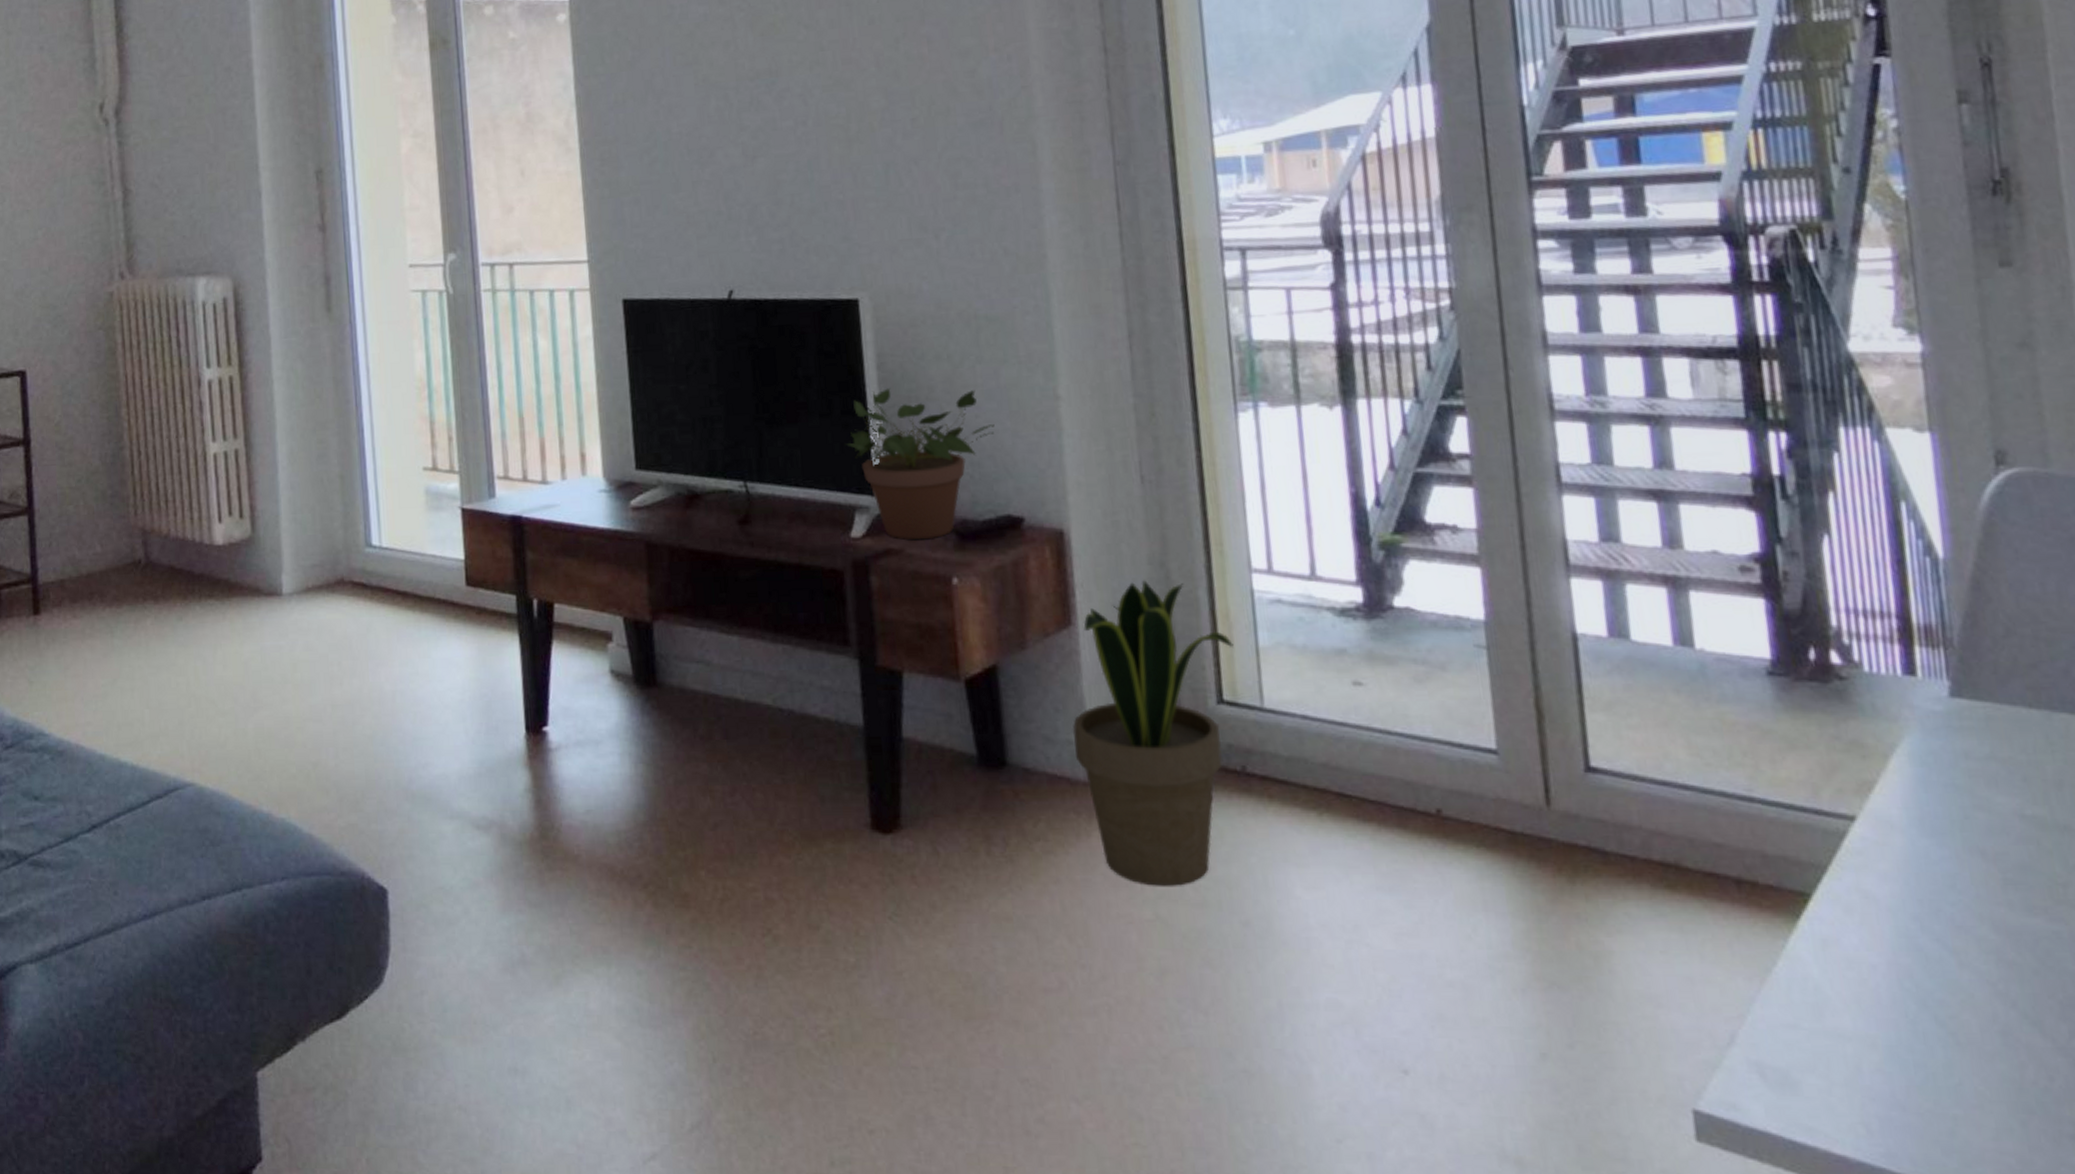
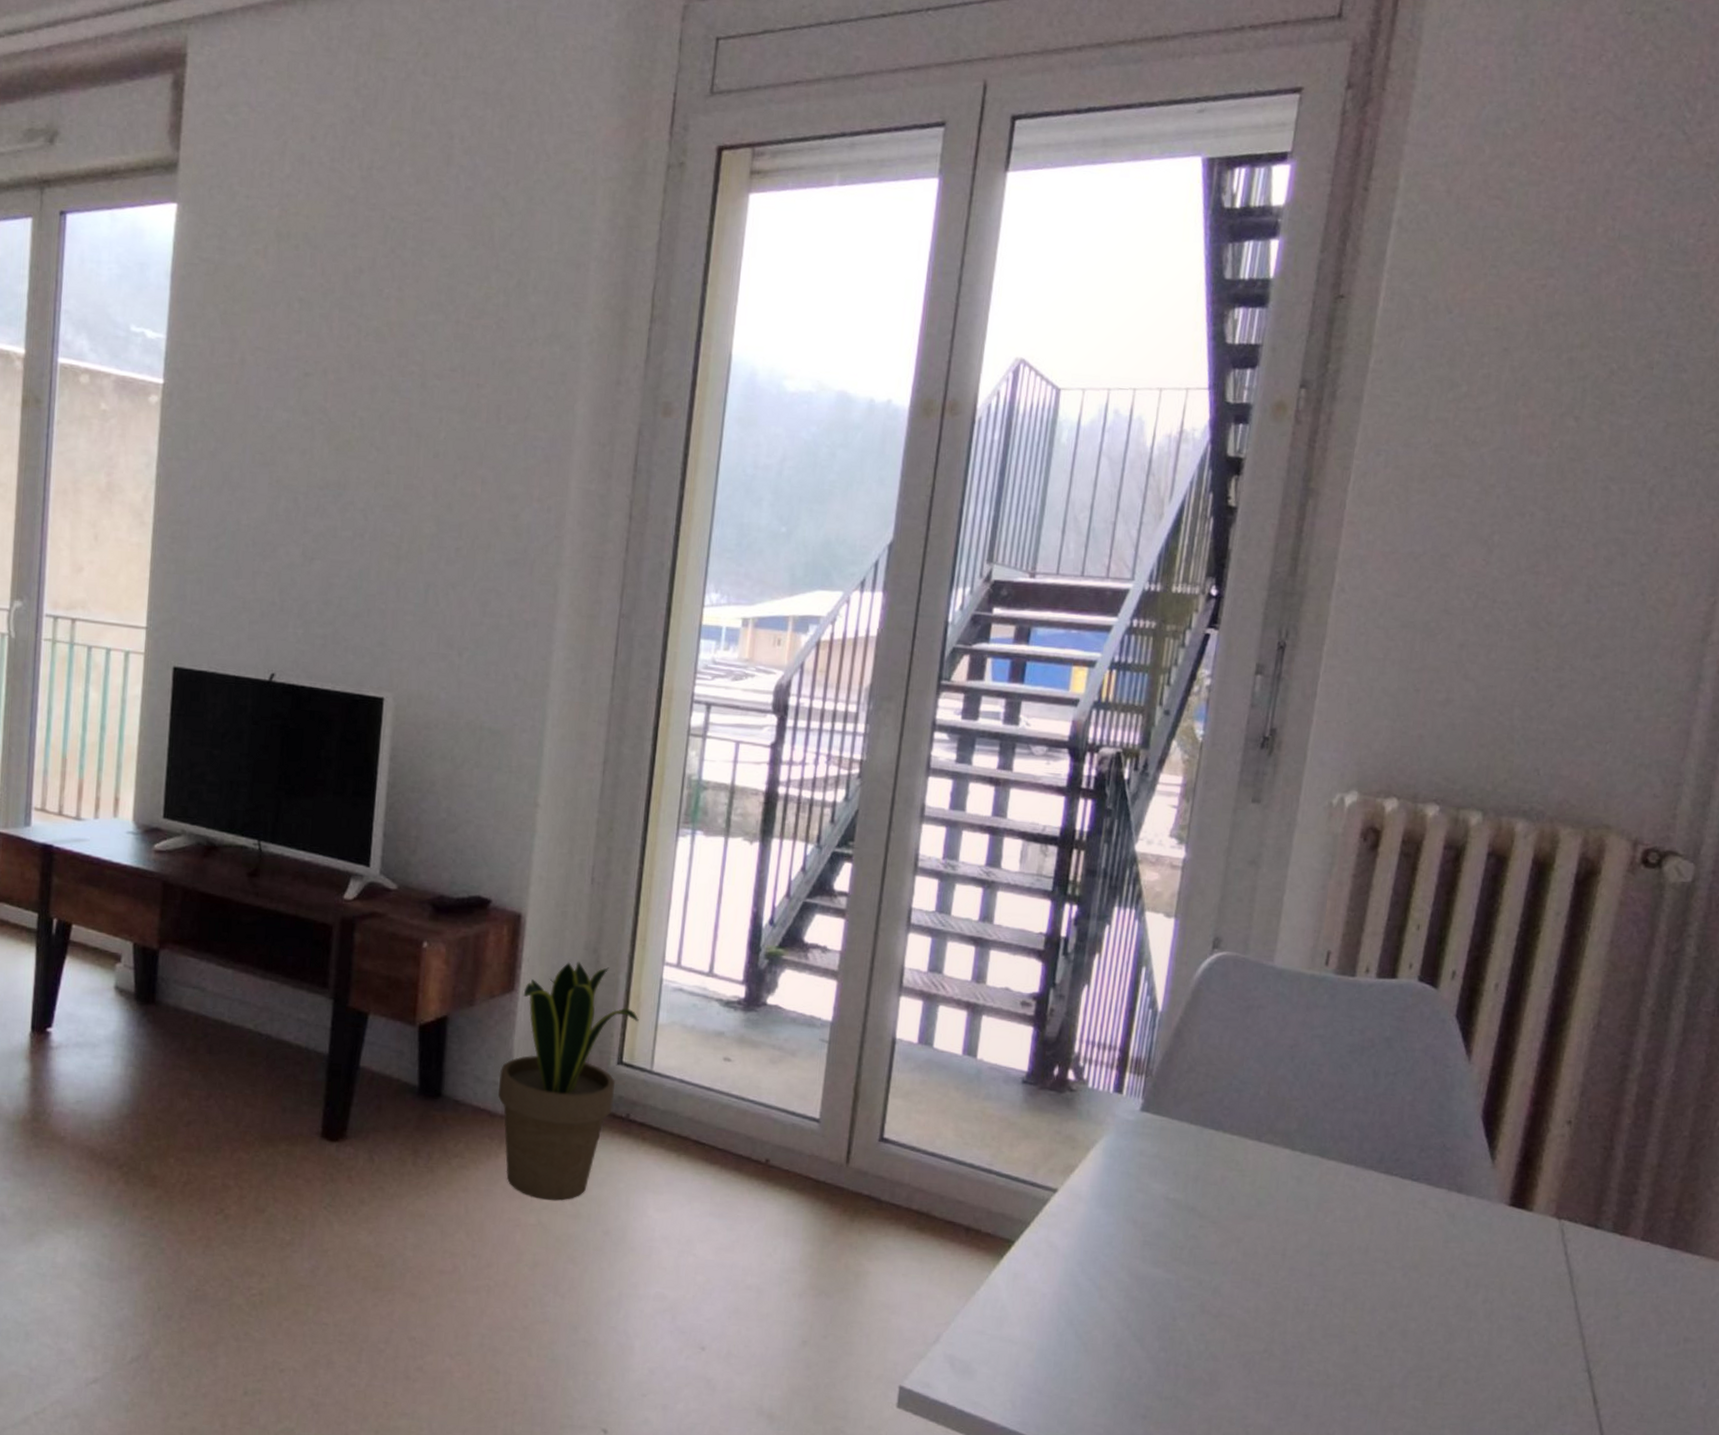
potted plant: present [846,388,995,540] -> none [352,778,481,909]

